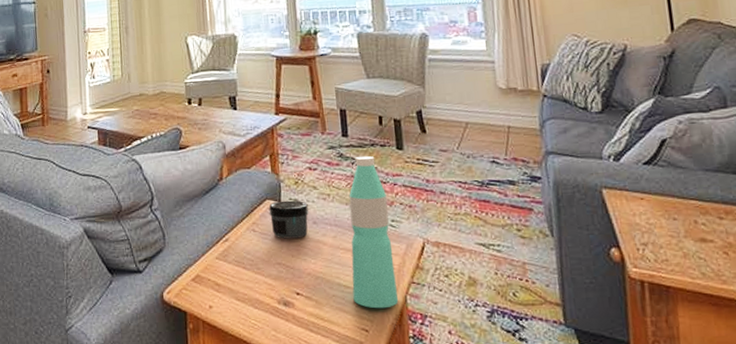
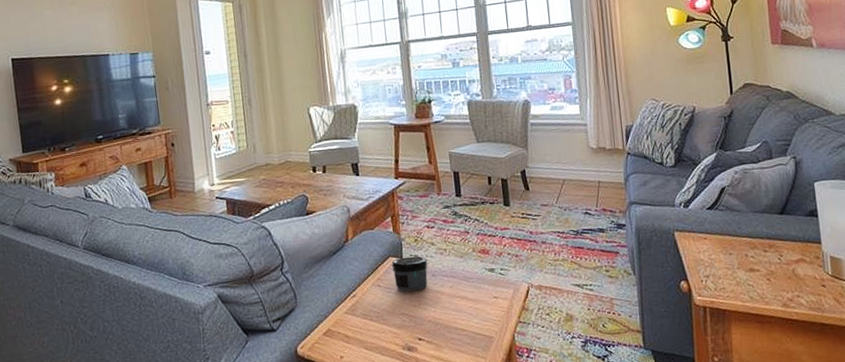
water bottle: present [349,155,399,309] -> none [463,213,508,347]

